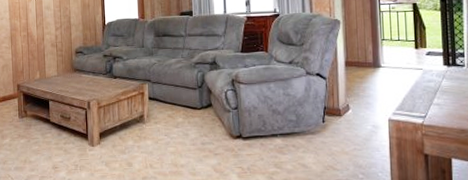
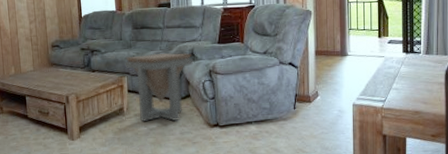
side table: none [147,61,215,130] -> present [125,52,193,121]

